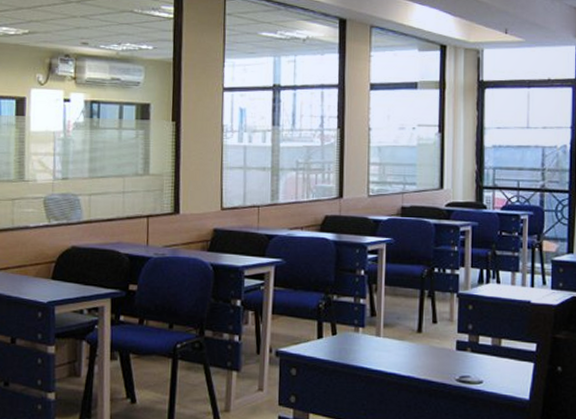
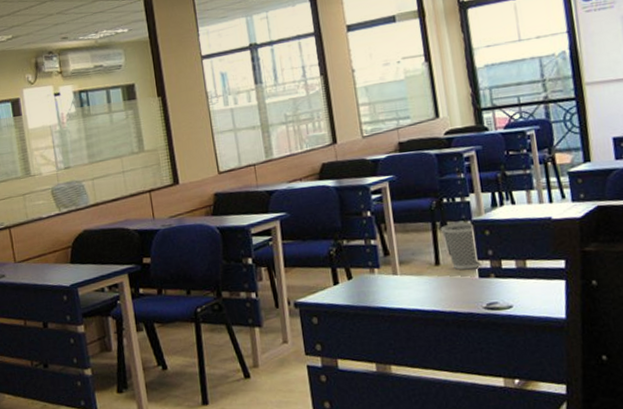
wastebasket: none [428,293,463,341] -> present [440,221,484,270]

